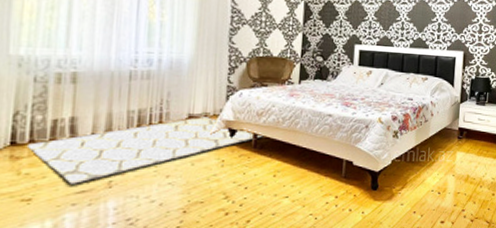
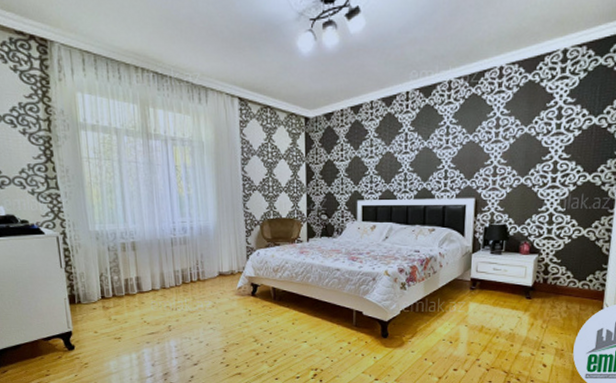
rug: present [26,117,264,184] -> none [111,274,281,328]

